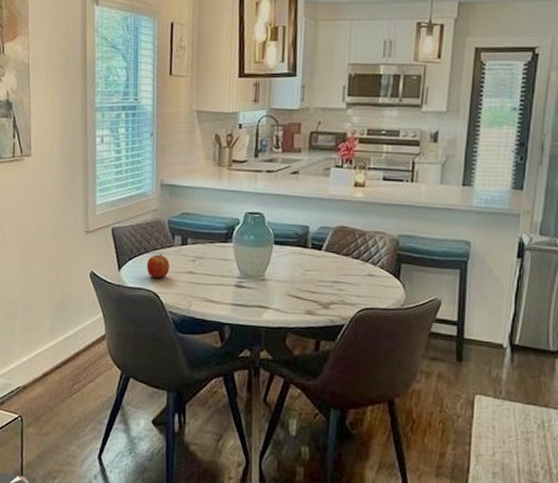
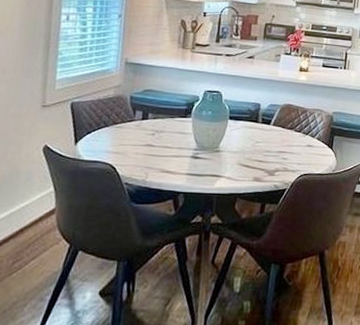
apple: present [146,254,170,279] -> none [104,128,129,152]

